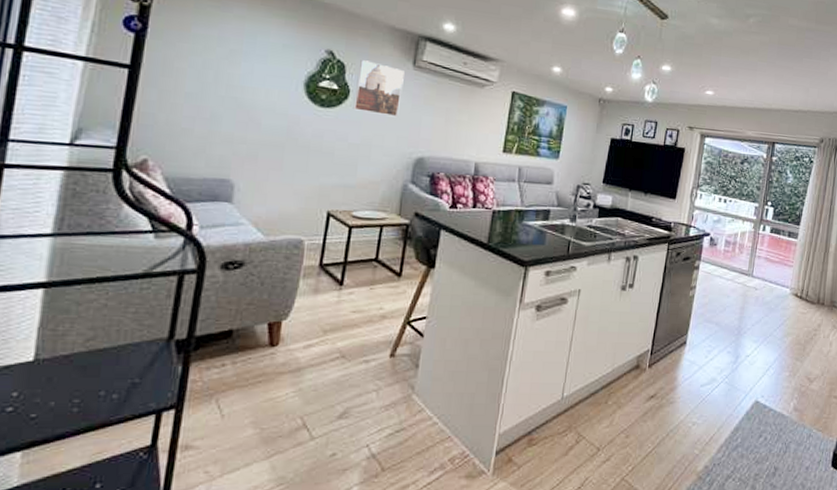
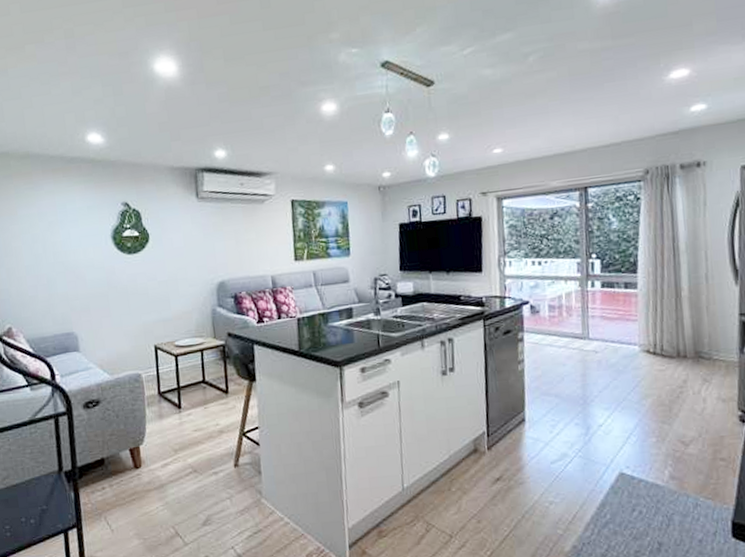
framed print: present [353,60,405,117] -> none [151,203,194,251]

